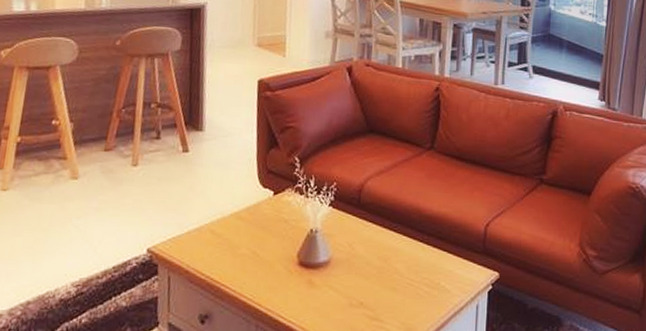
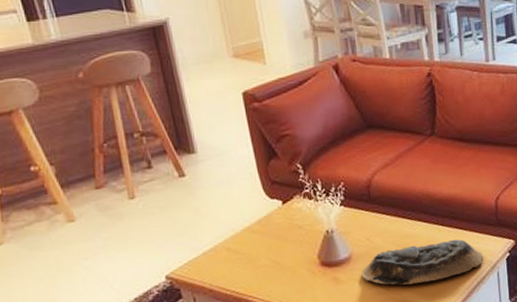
decorative bowl: none [337,260,465,303] -> present [361,239,484,285]

